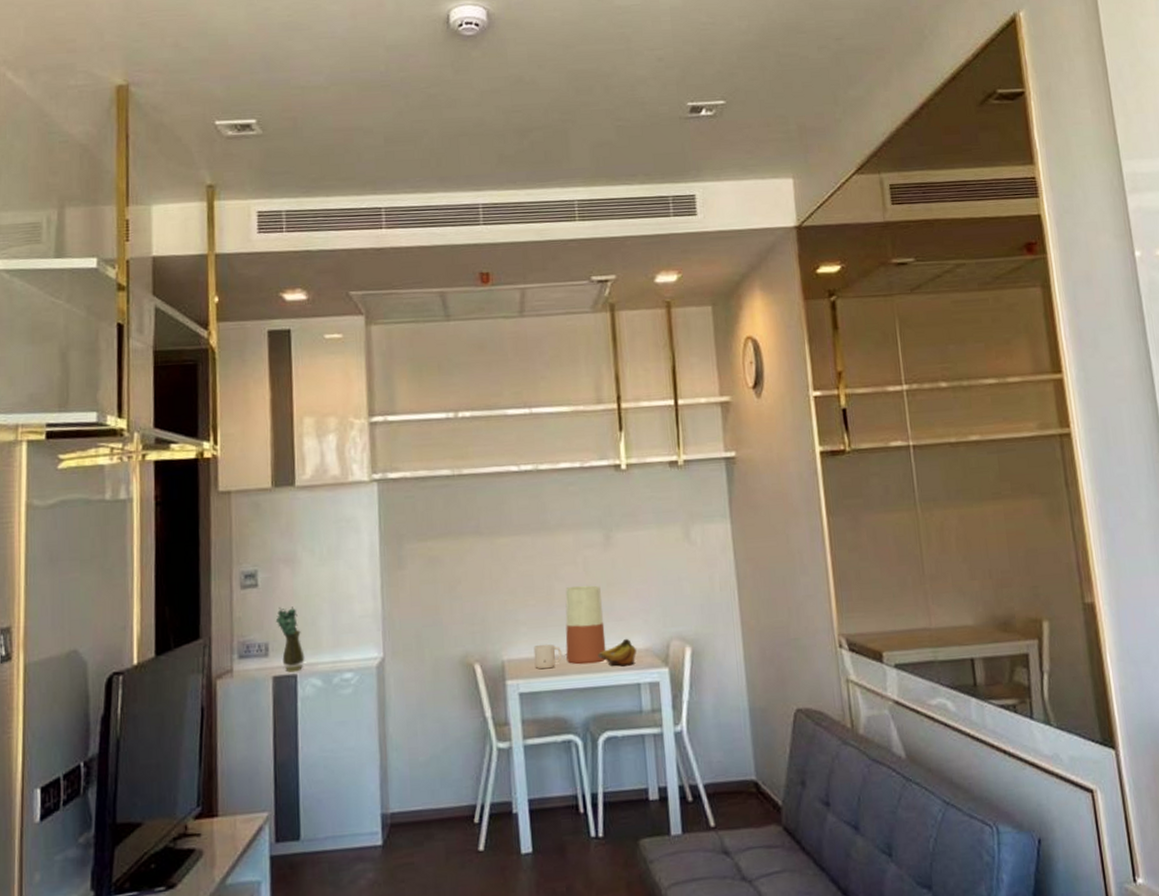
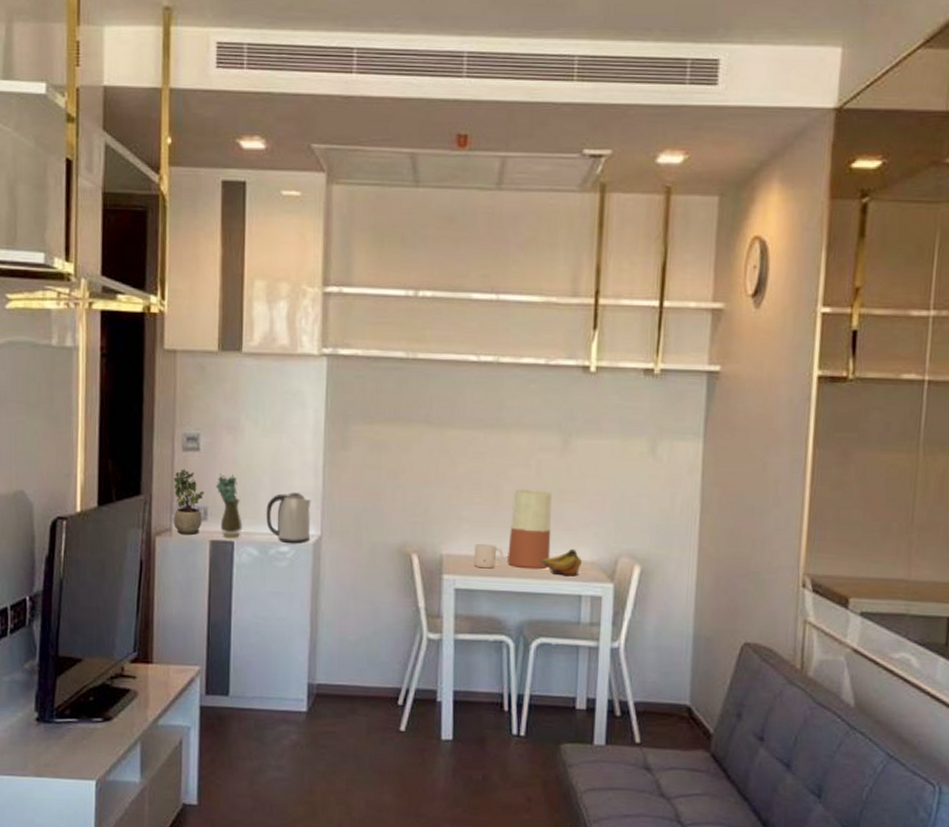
potted plant: none [232,607,265,675] -> present [173,468,205,536]
kettle: none [327,617,373,670] -> present [266,493,311,545]

